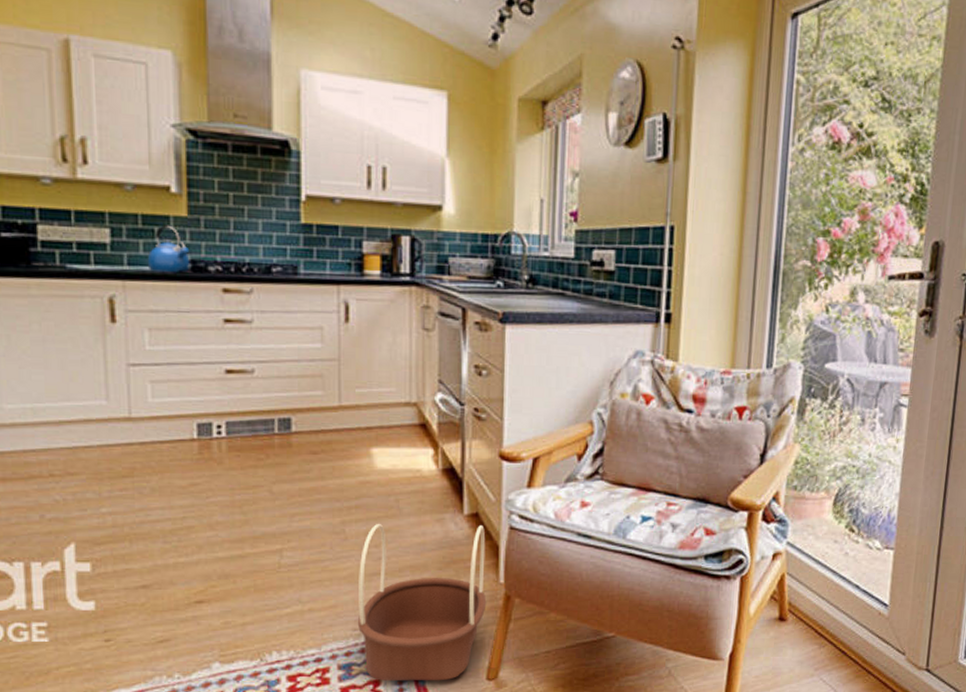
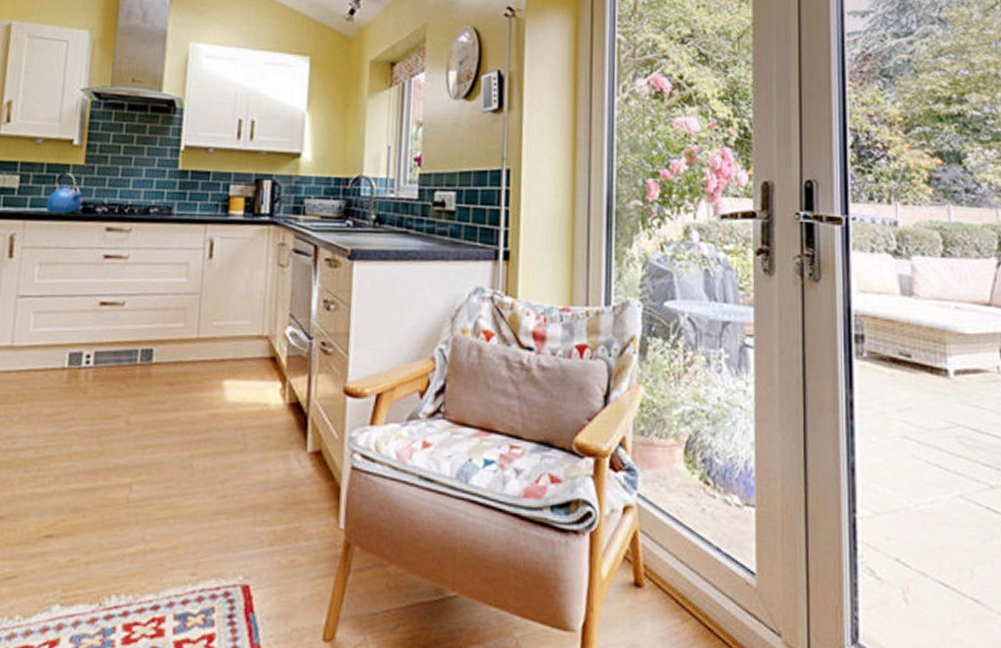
basket: present [357,523,487,682] -> none [196,458,328,640]

